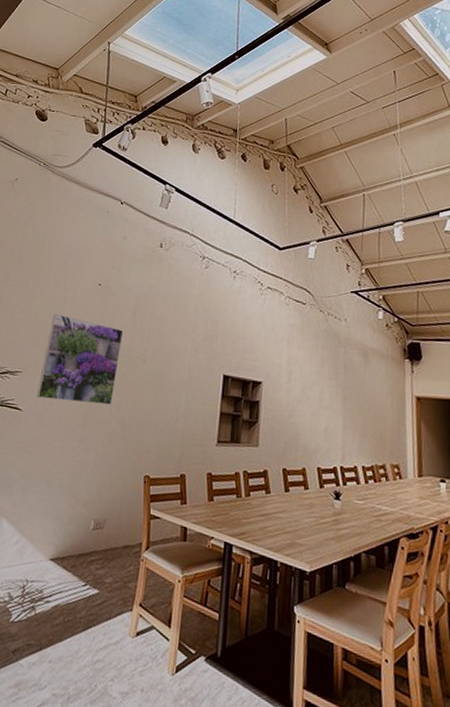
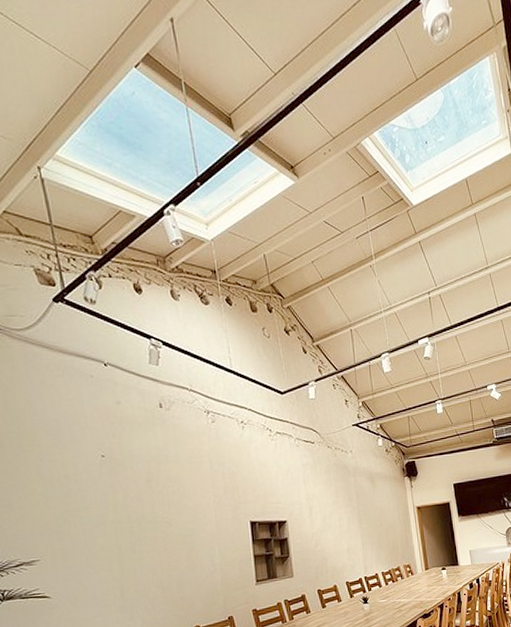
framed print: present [37,314,124,405] -> none [58,494,147,581]

